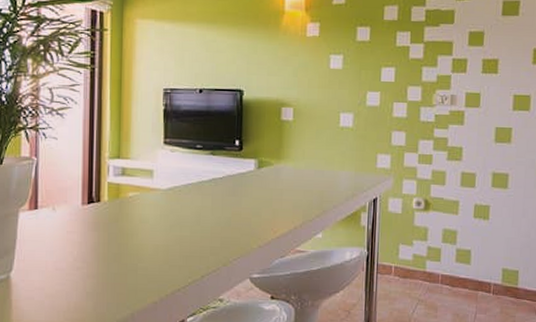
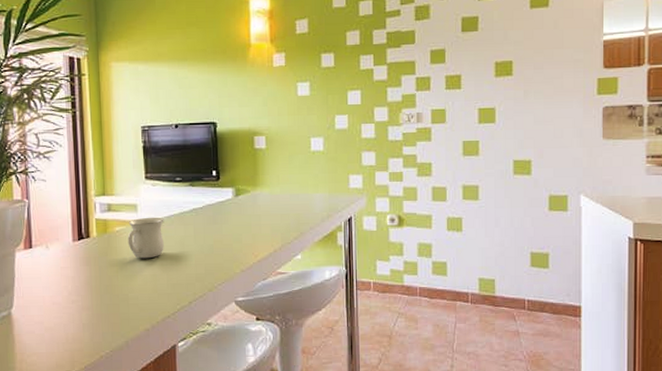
mug: none [141,184,181,228] -> present [127,217,164,259]

